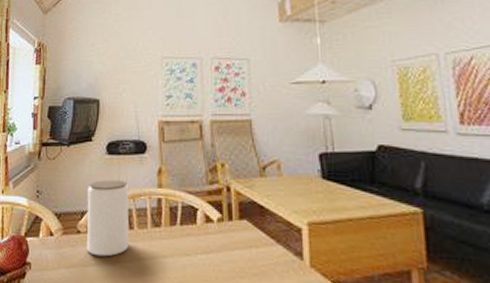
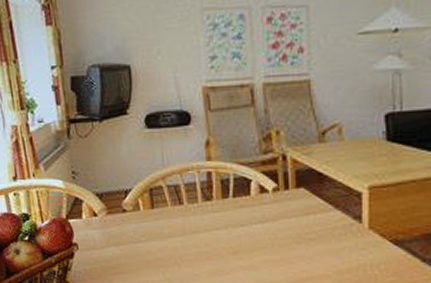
jar: present [87,179,129,257] -> none [128,155,179,233]

